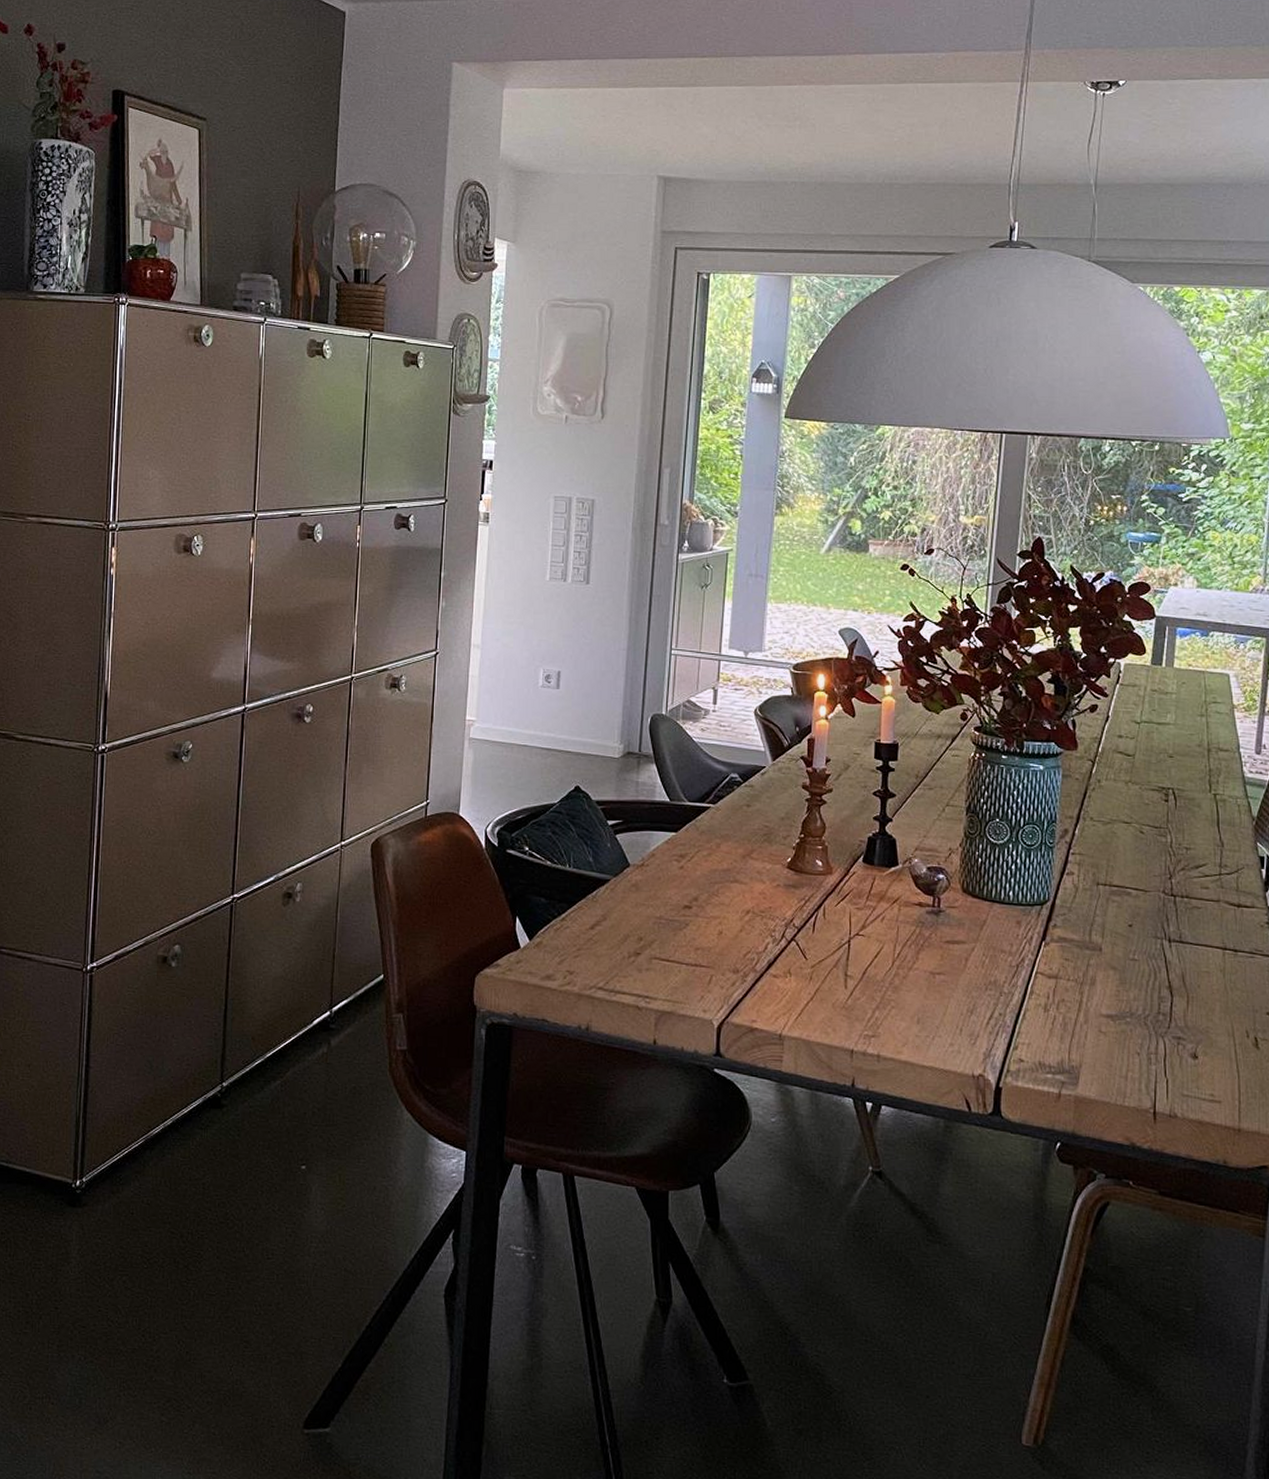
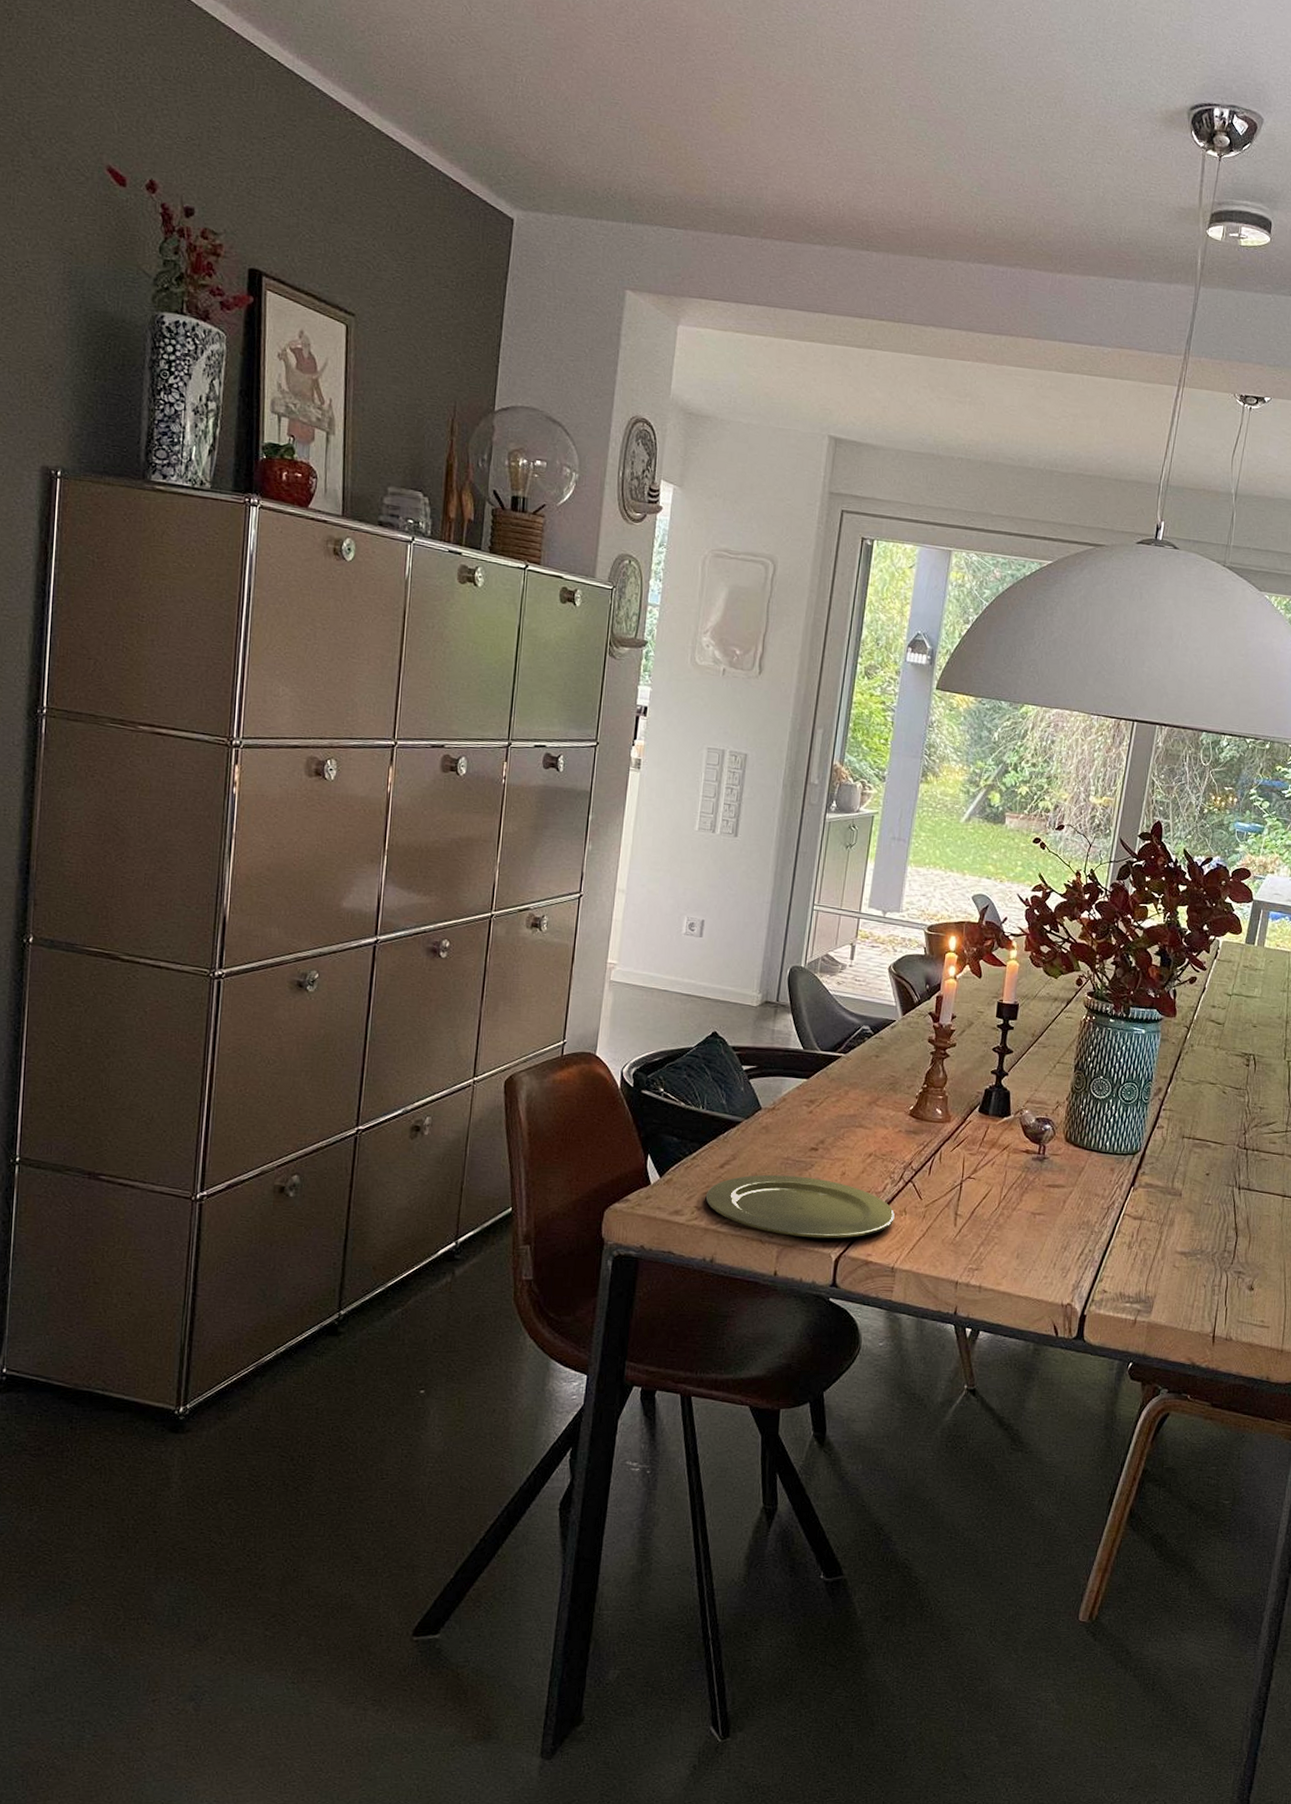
plate: none [578,935,779,1004] -> present [706,1174,895,1239]

